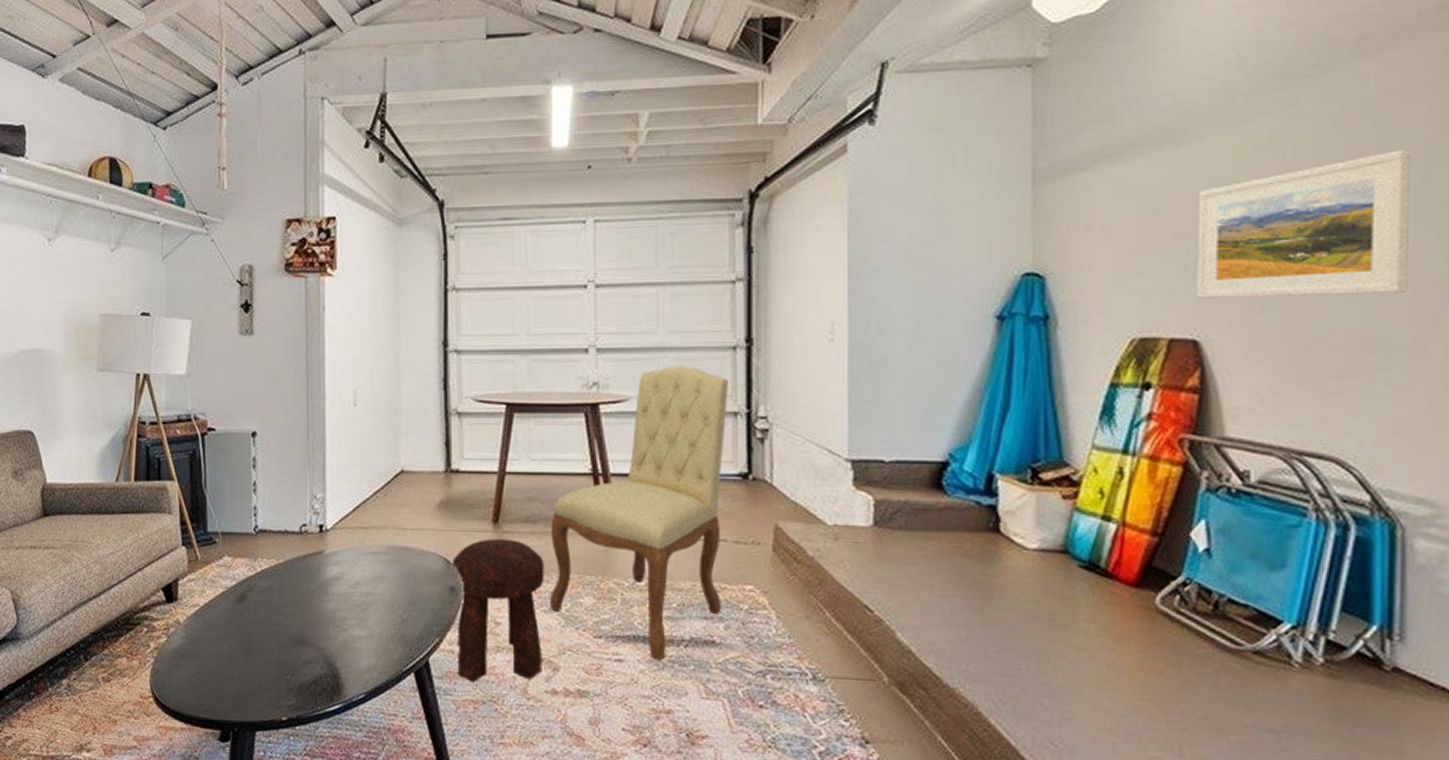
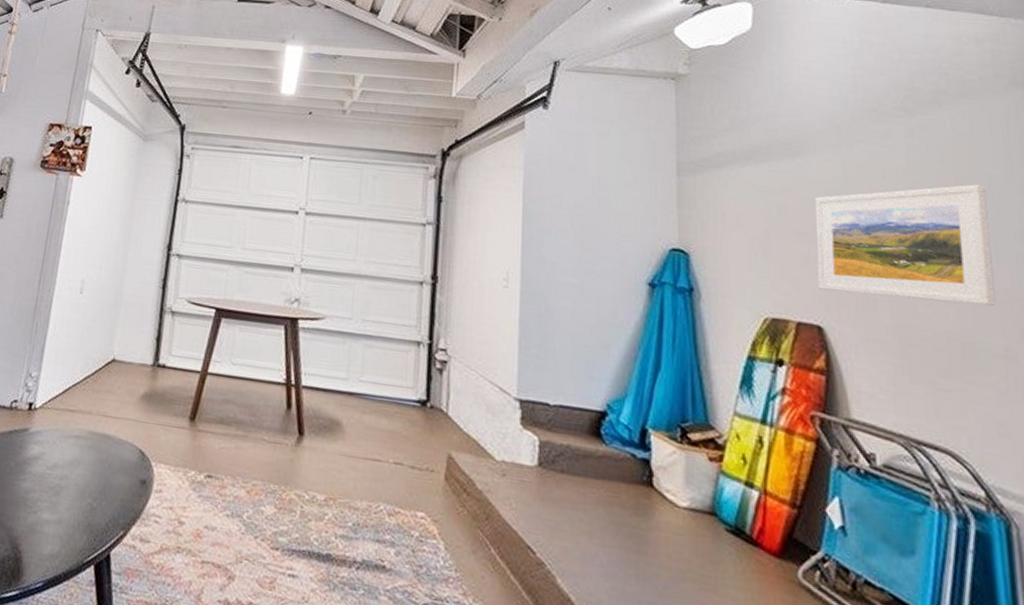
stool: present [453,538,544,682] -> none [136,435,233,587]
chair: present [549,365,729,661] -> none [232,292,415,582]

